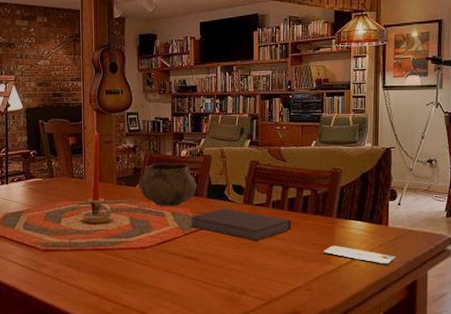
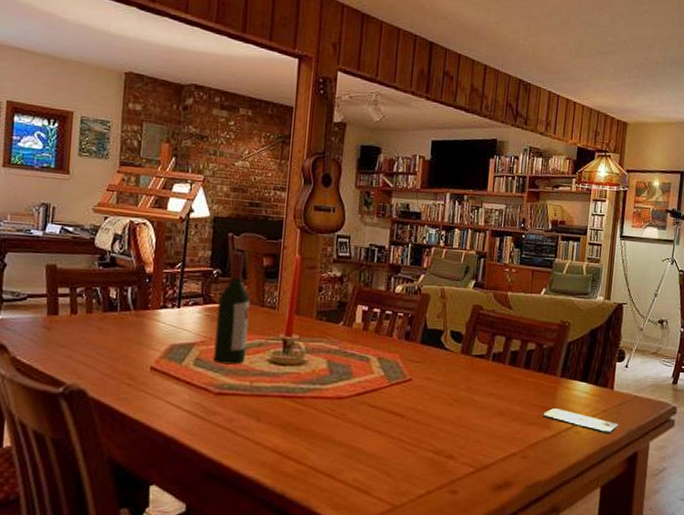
wine bottle: none [37,134,63,227] -> present [213,251,250,365]
decorative bowl: present [140,163,196,207] -> none [343,298,410,351]
notebook: present [189,208,292,242] -> none [397,357,512,399]

